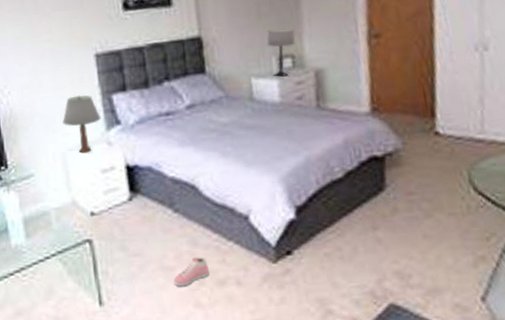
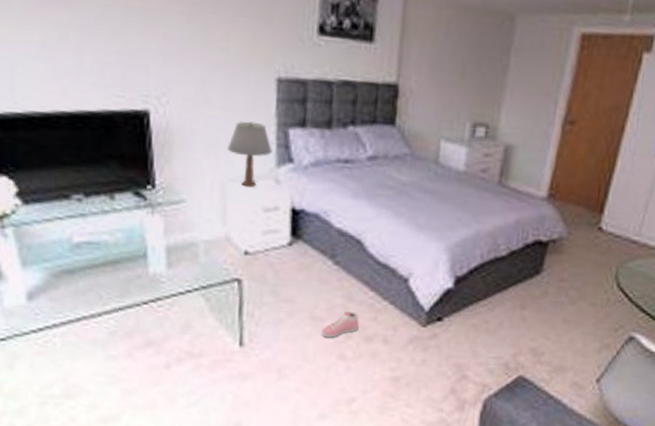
table lamp: present [267,28,295,78] -> none [464,93,495,147]

